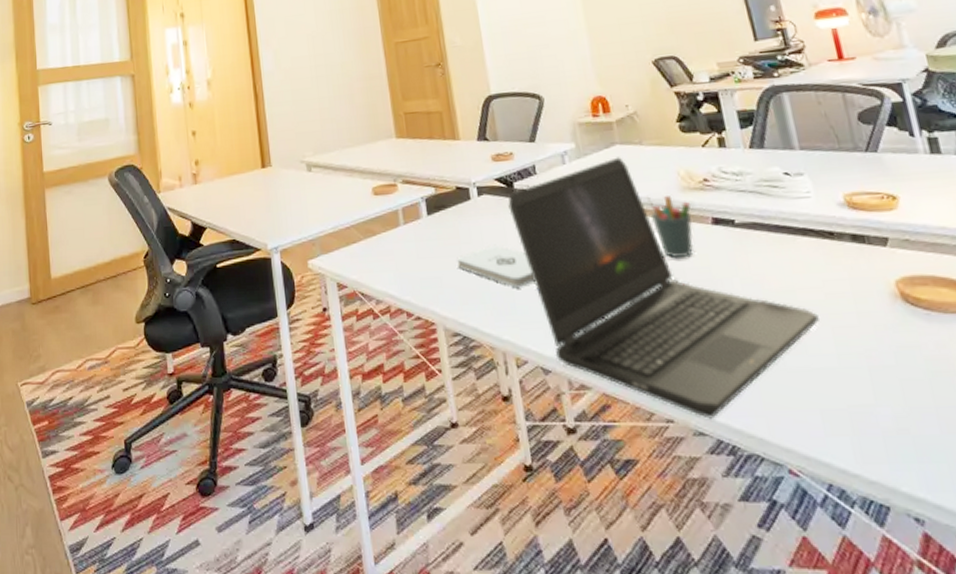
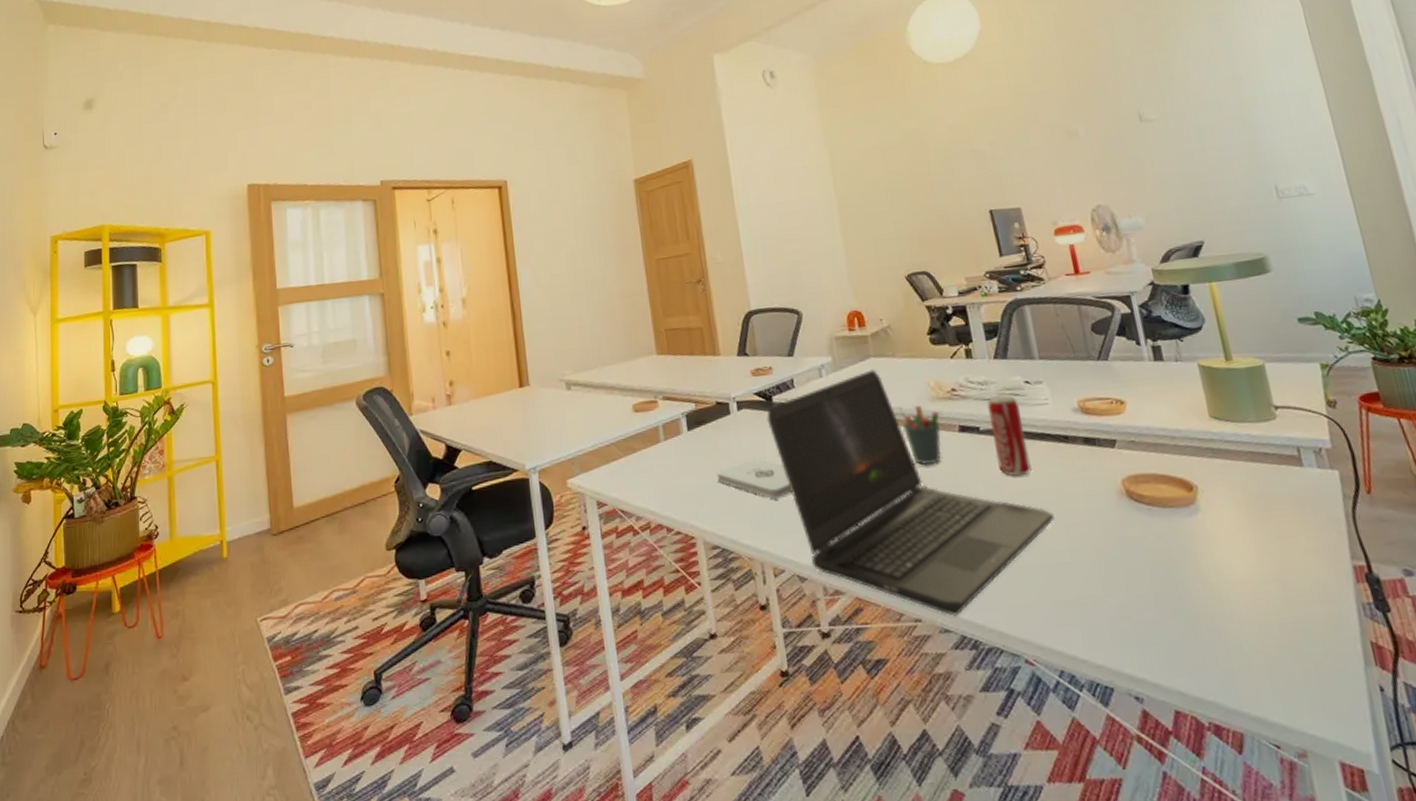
beverage can: none [742,187,793,274] -> present [987,395,1032,477]

